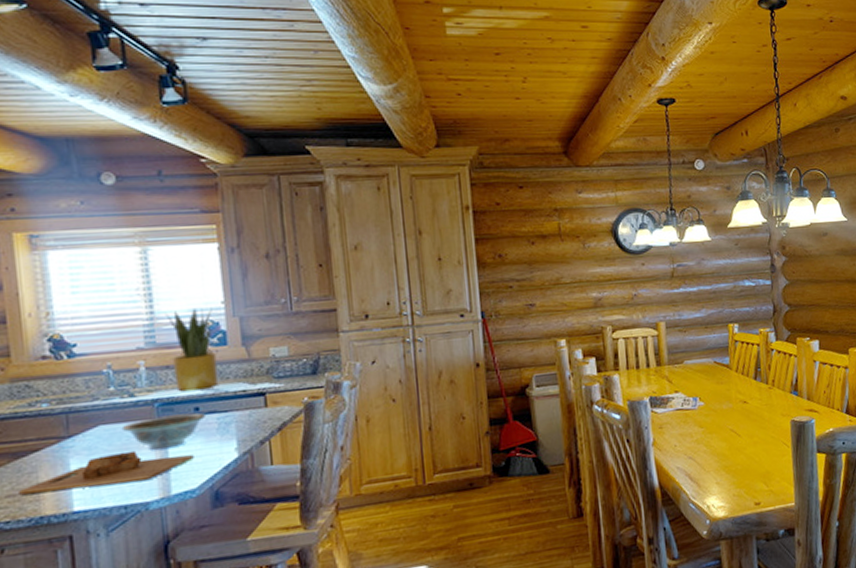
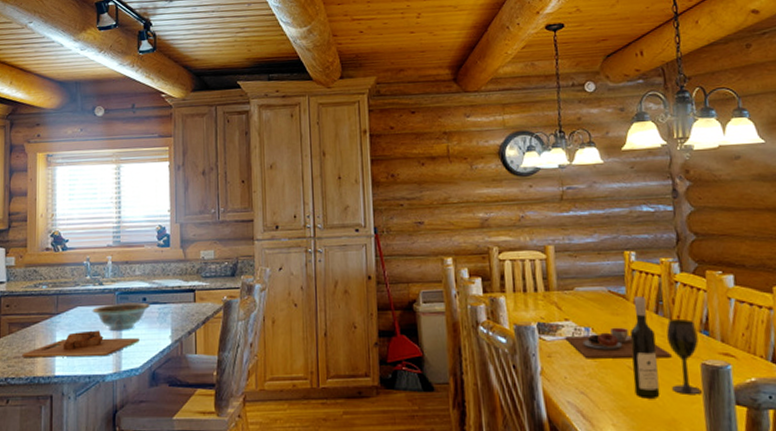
planter: present [165,308,219,392] -> none [128,215,162,284]
place setting: none [675,394,767,427] -> present [565,327,672,359]
bottle: none [732,365,757,457] -> present [629,296,660,399]
wine glass: none [762,382,791,449] -> present [666,318,702,396]

